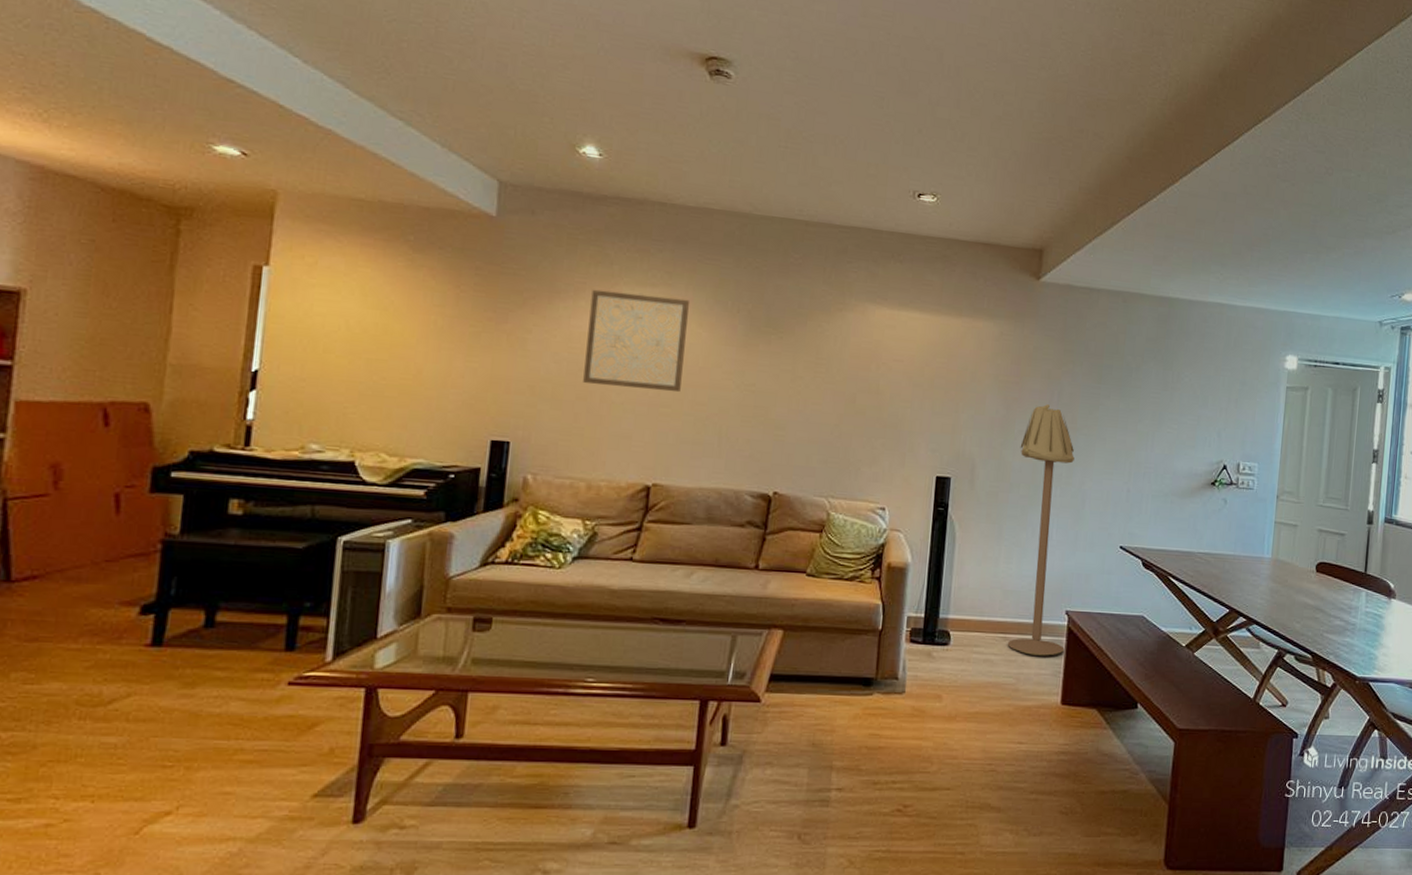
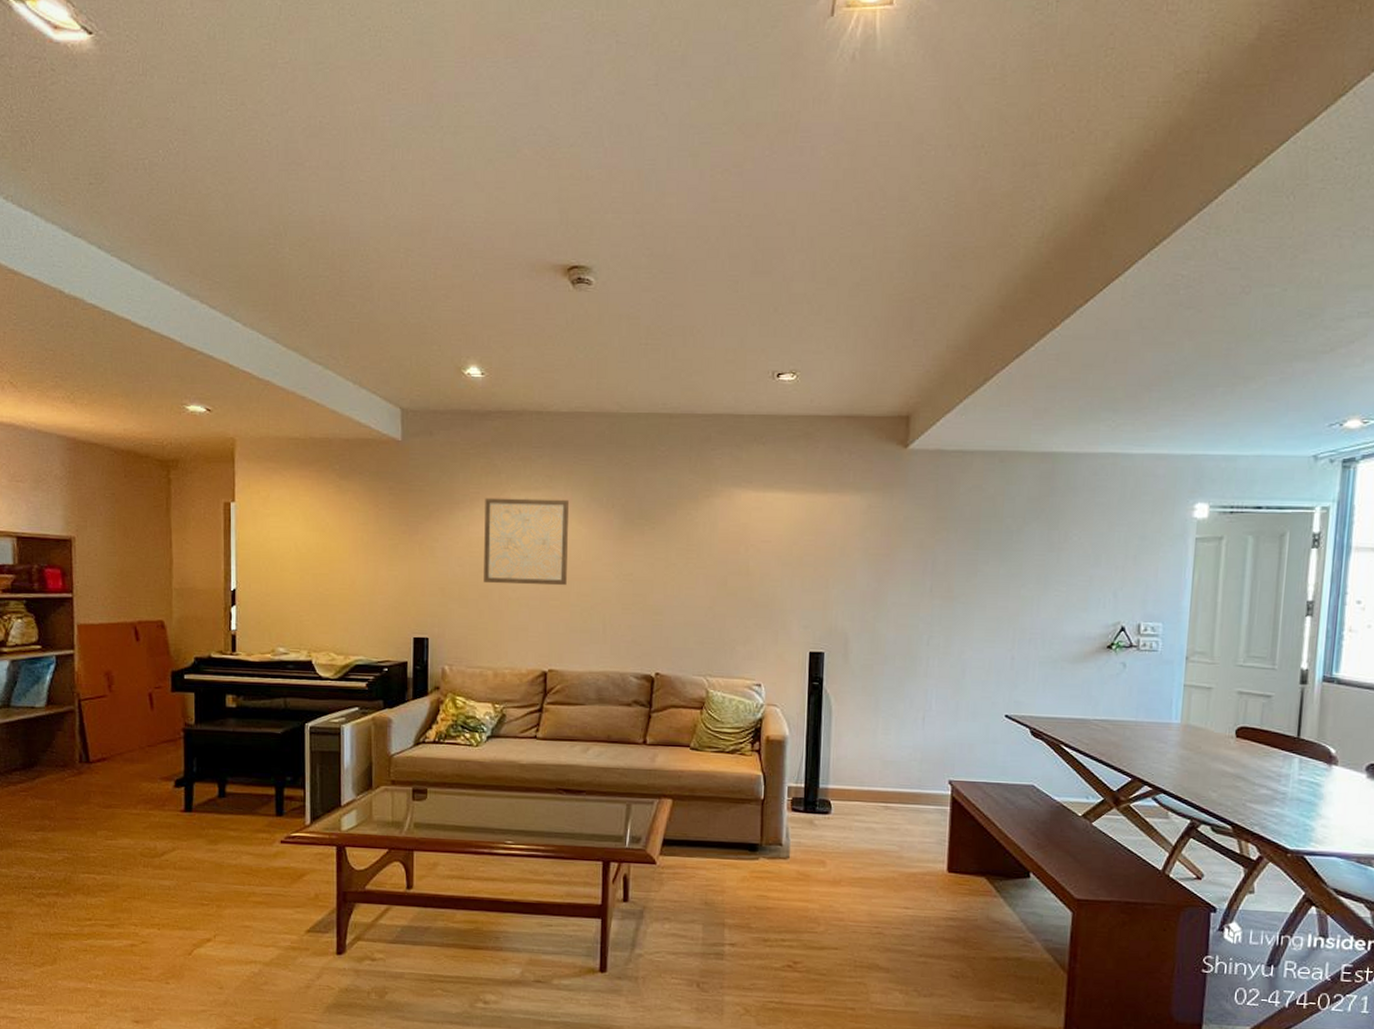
floor lamp: present [1007,404,1075,656] -> none [889,575,952,825]

